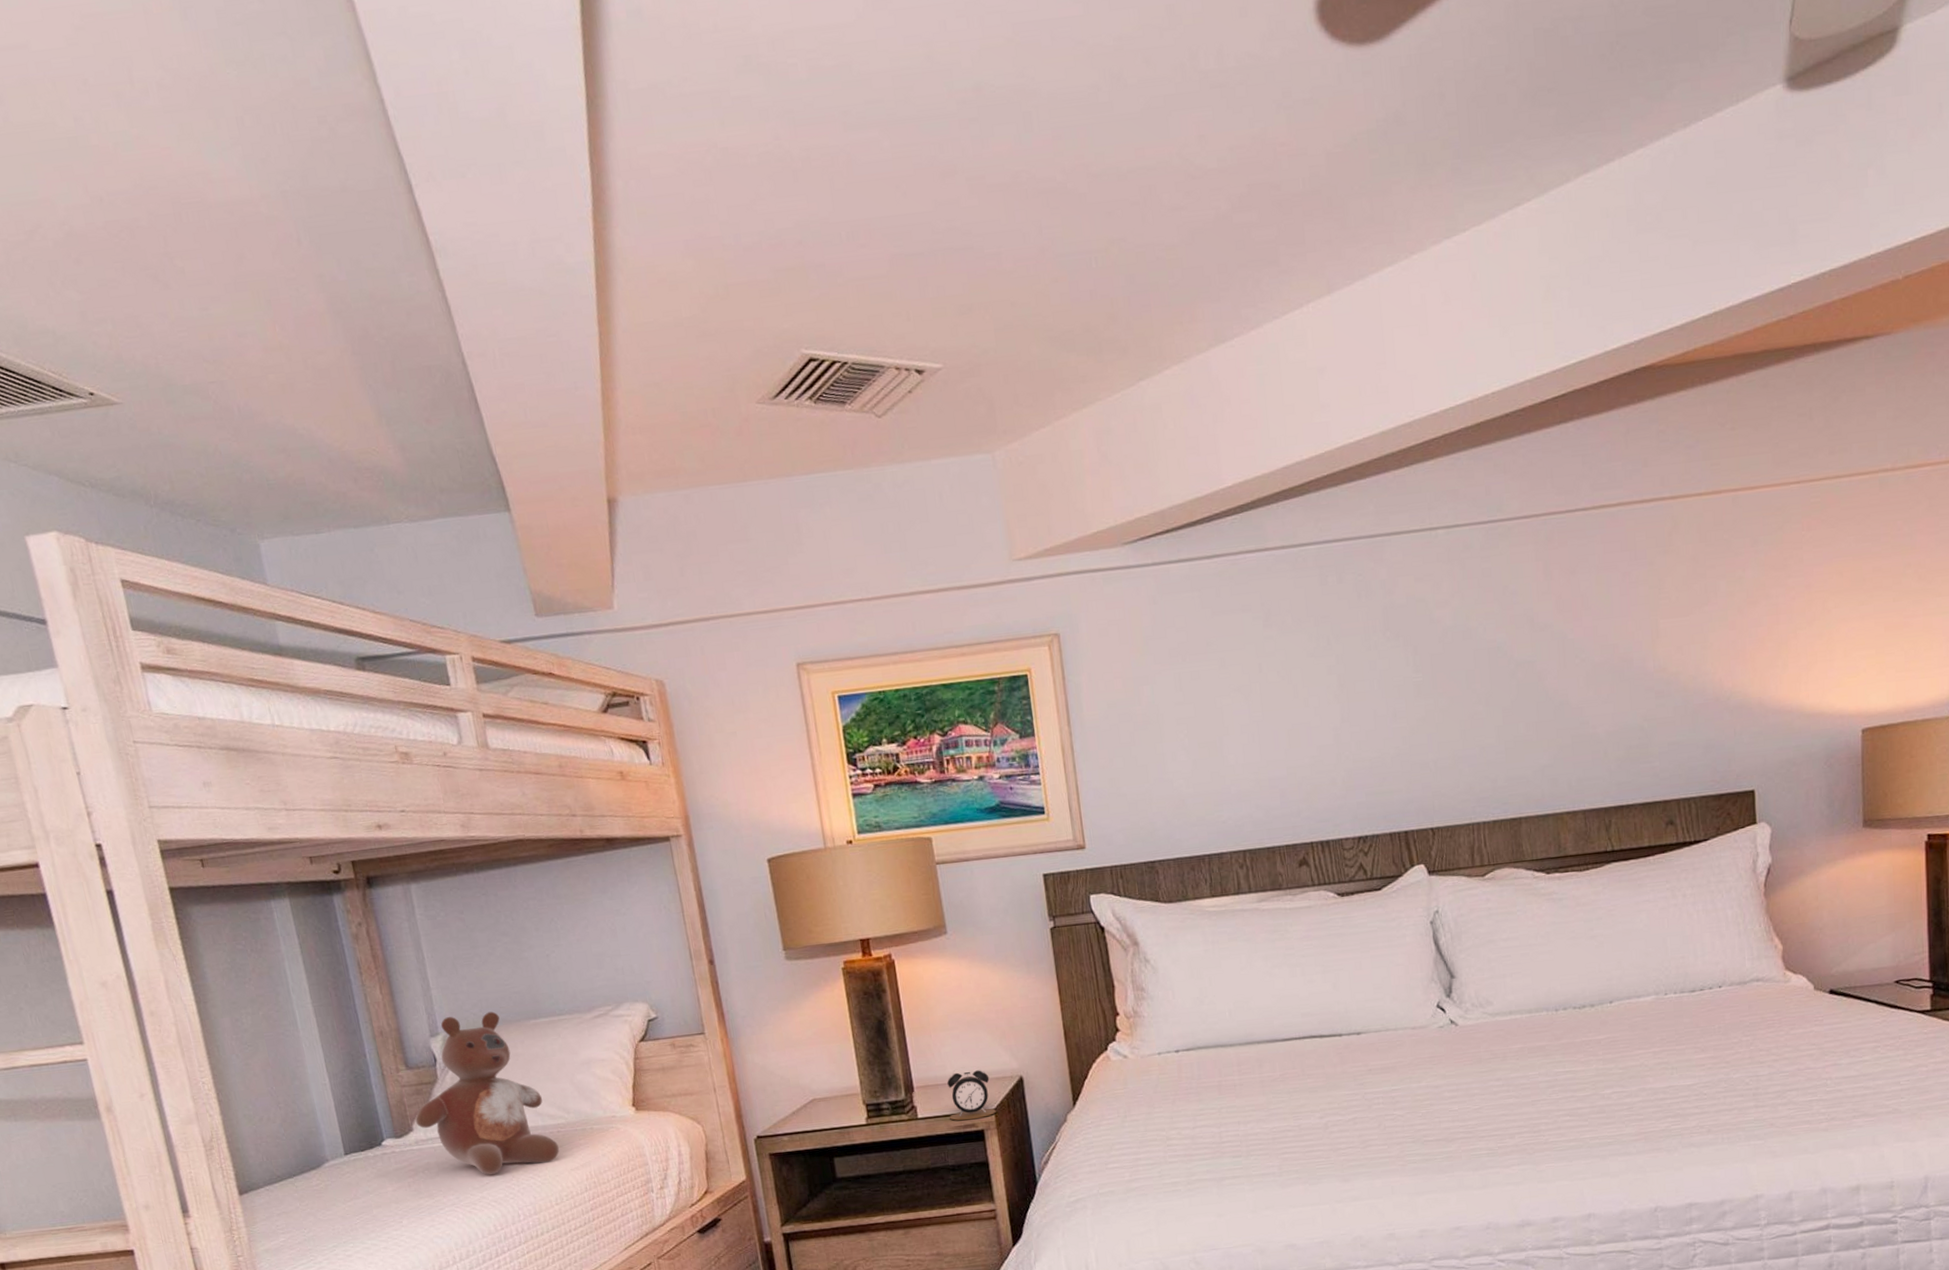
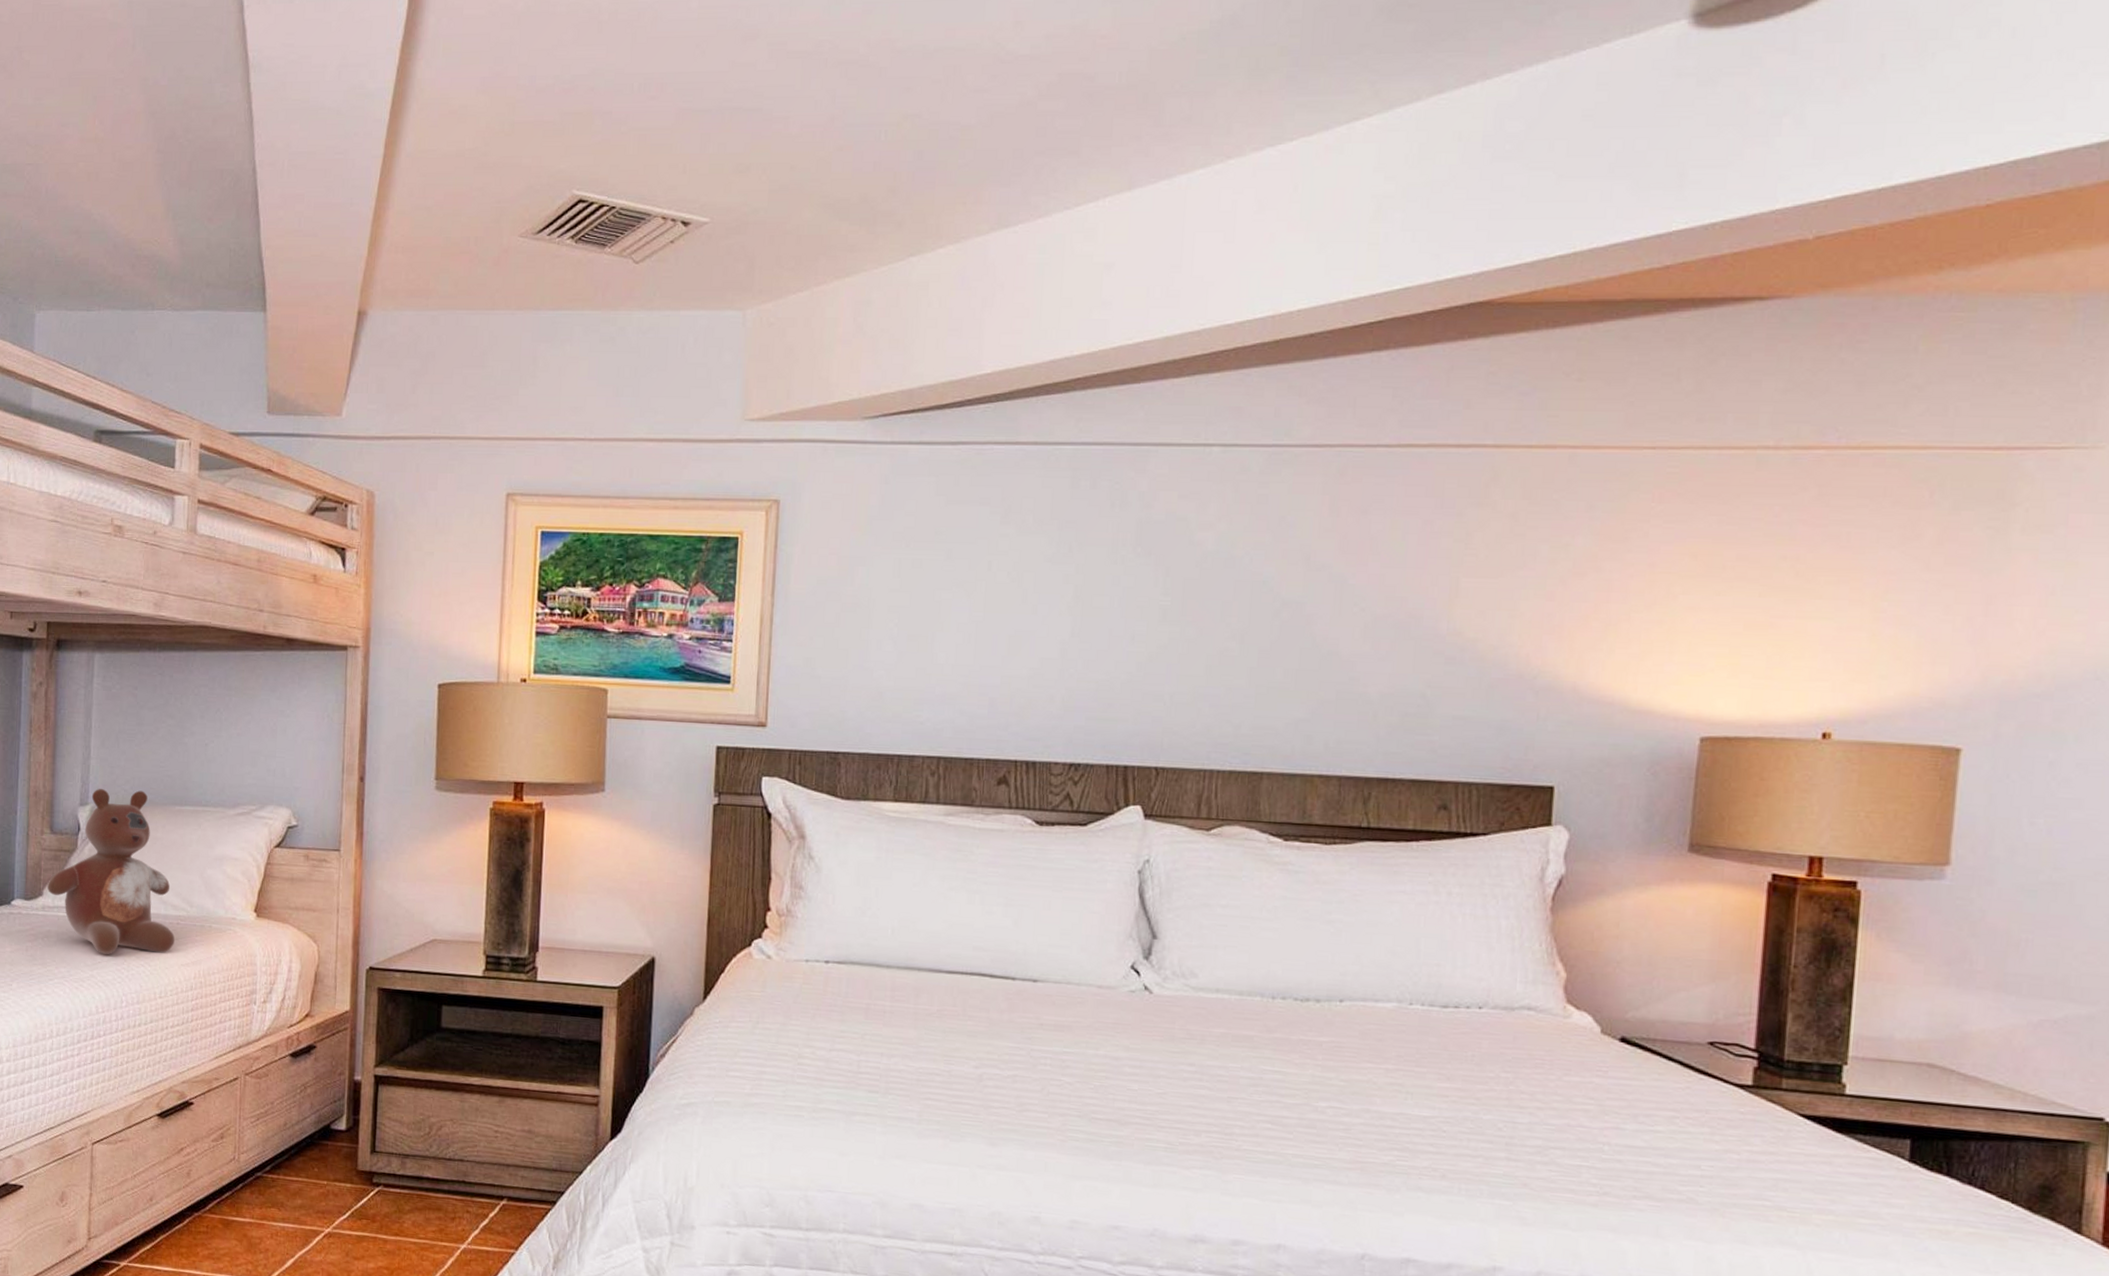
alarm clock: present [947,1066,996,1121] -> none [570,935,620,994]

